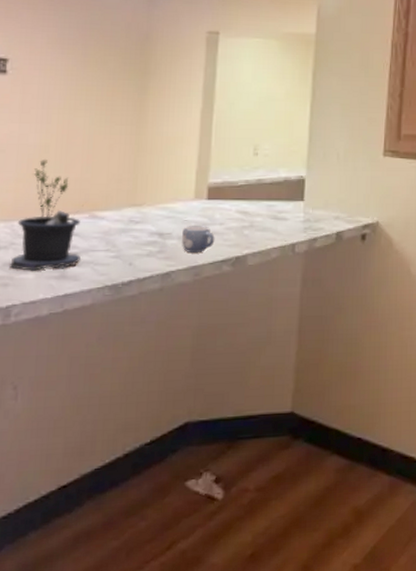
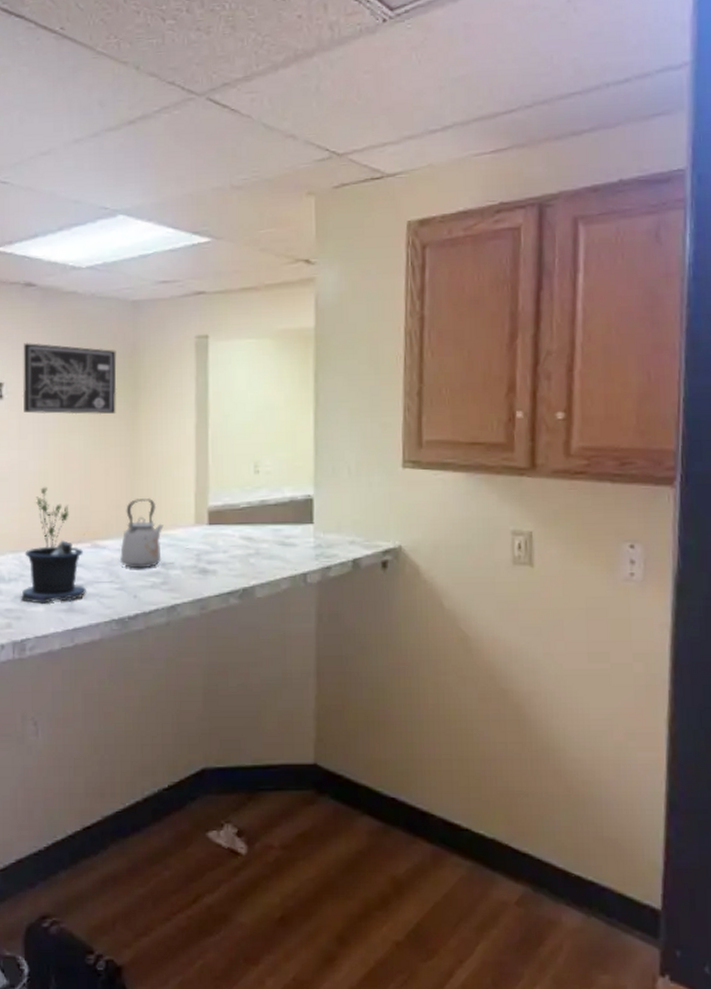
wall art: none [28,22,129,96] -> present [22,342,117,415]
kettle: none [117,173,164,238] -> present [119,497,164,569]
mug: present [182,226,215,254] -> none [185,554,219,585]

